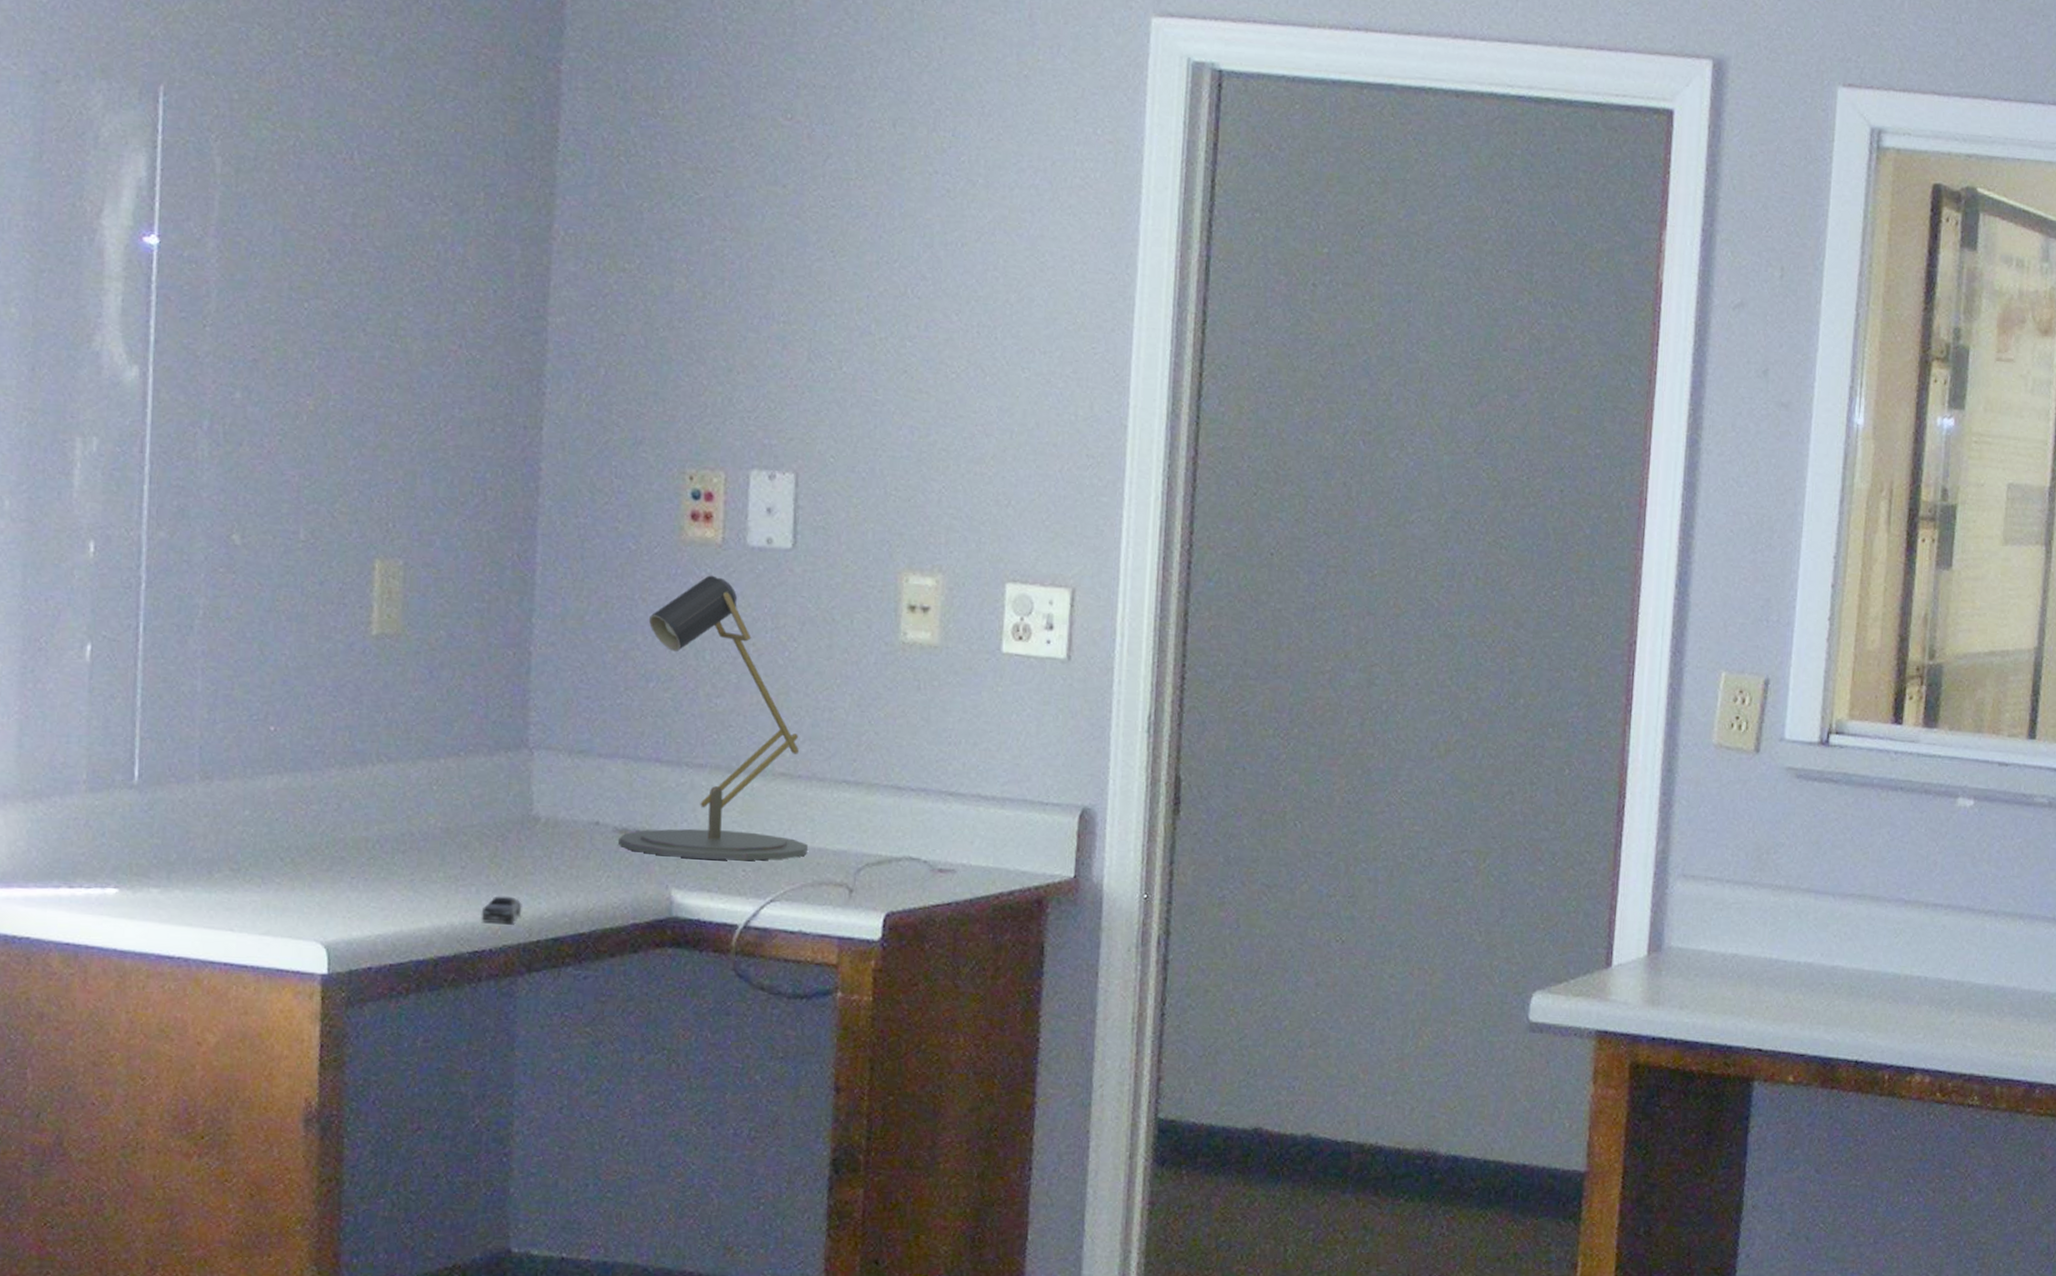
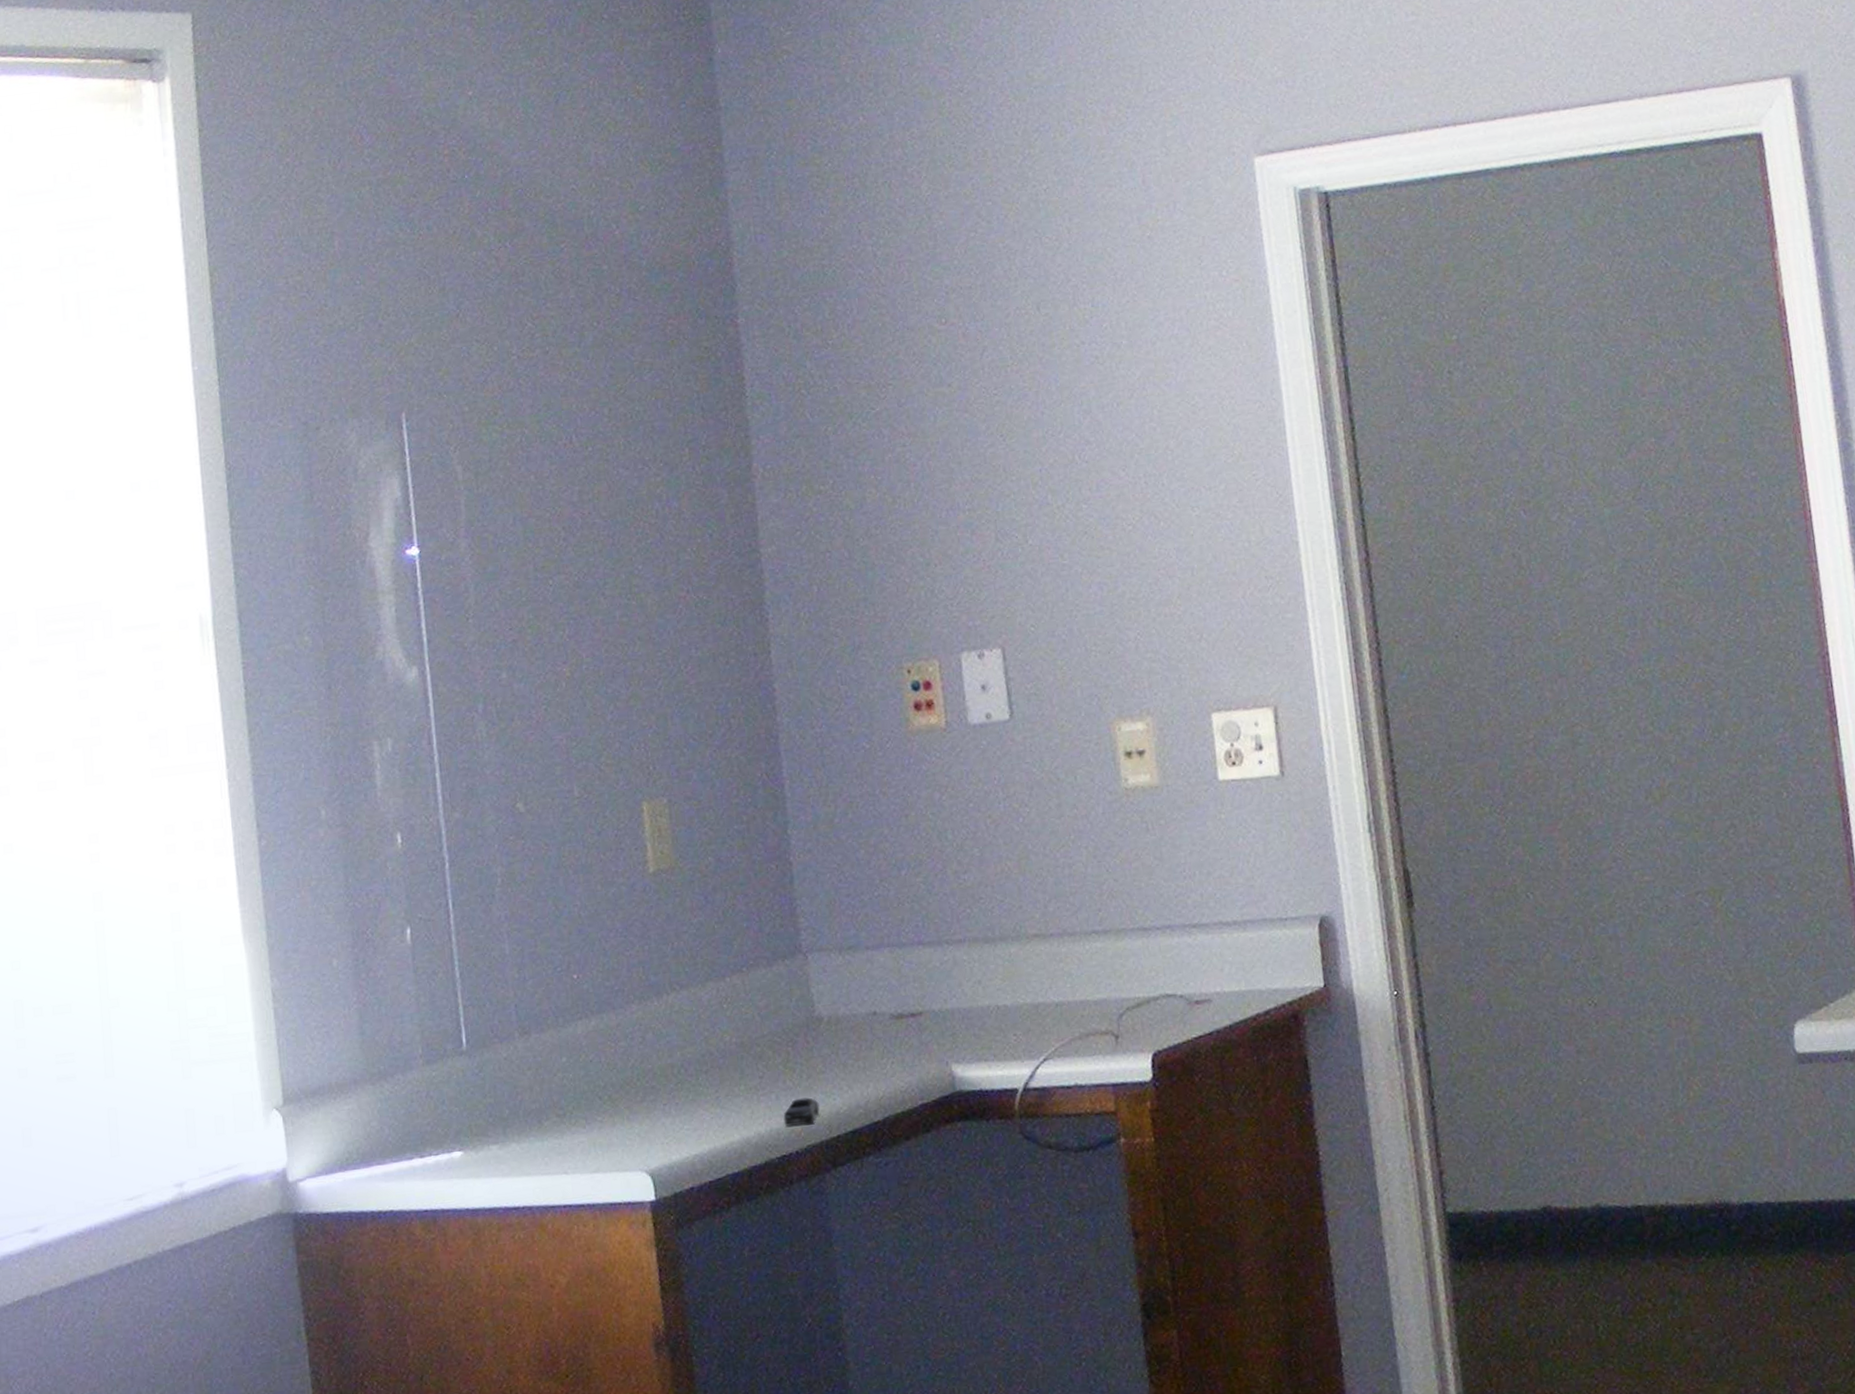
desk lamp: present [619,575,808,861] -> none [891,758,1070,1035]

